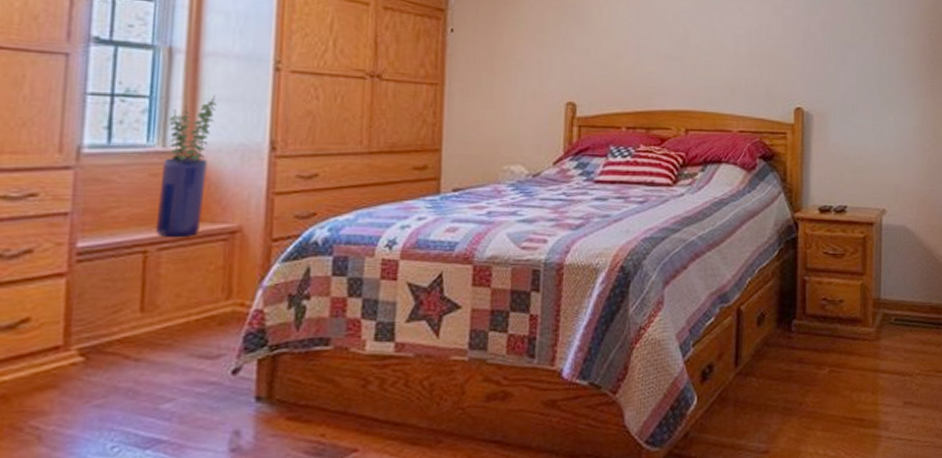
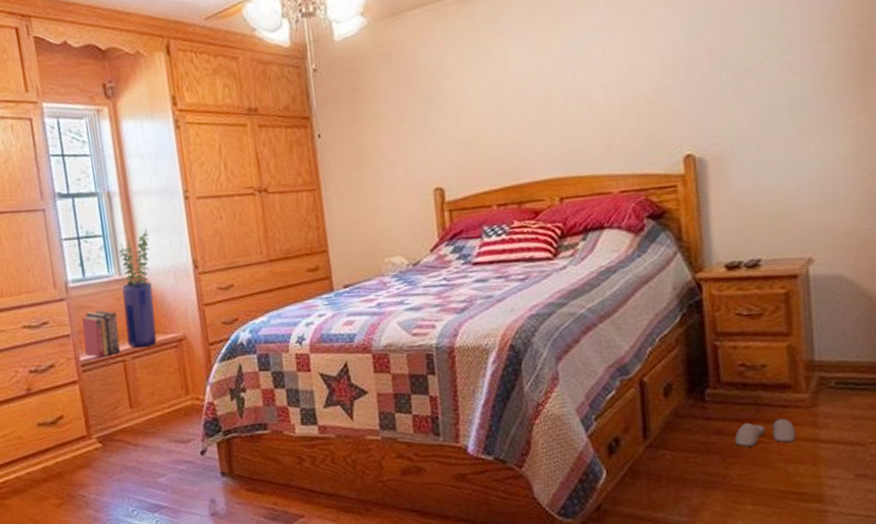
books: none [88,185,148,245] -> present [81,309,121,357]
slippers: none [812,350,862,376] -> present [734,418,797,447]

